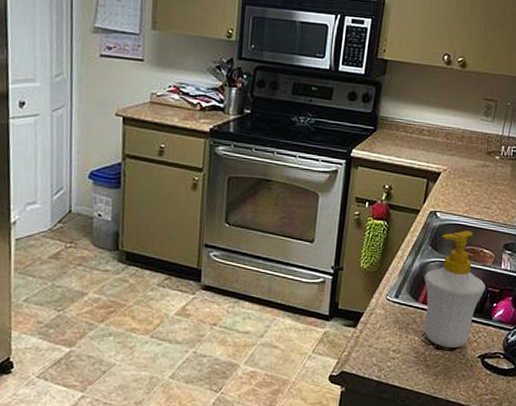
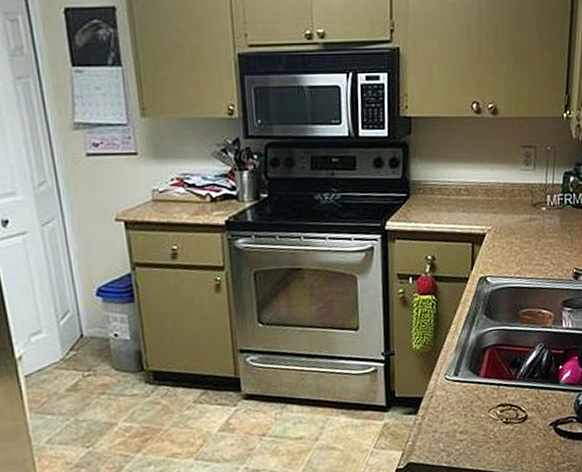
soap bottle: present [423,230,486,348] -> none [482,292,549,420]

